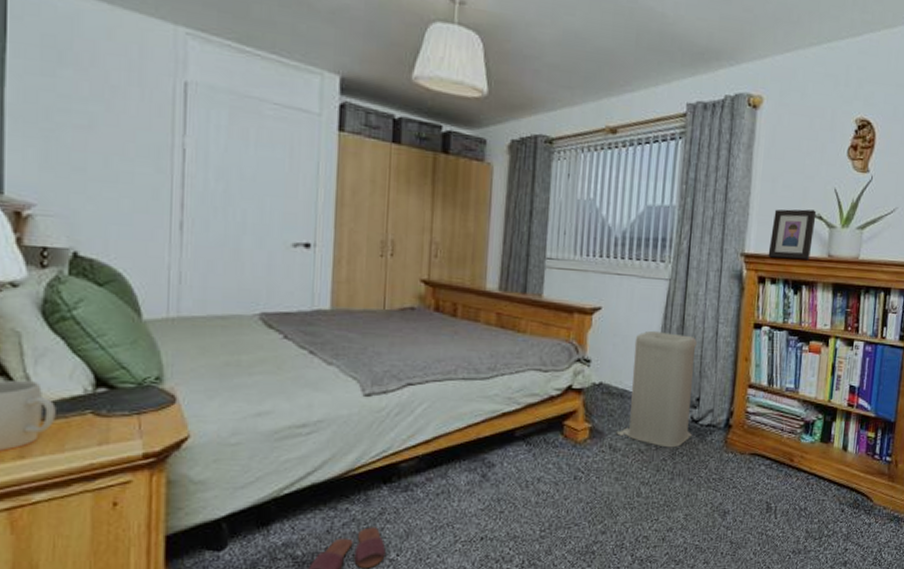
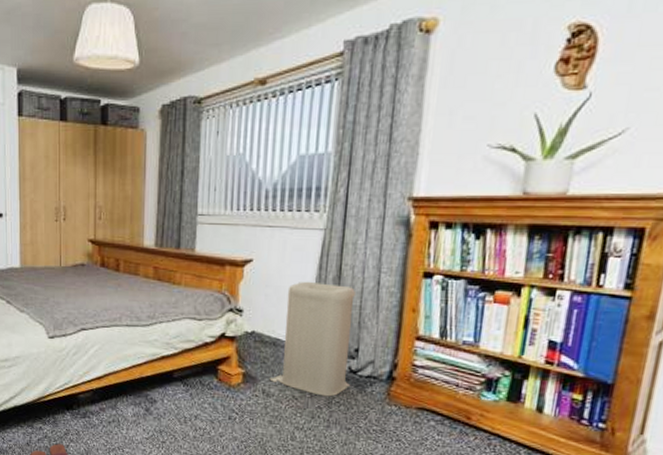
picture frame: present [768,209,817,261] -> none [442,142,508,202]

